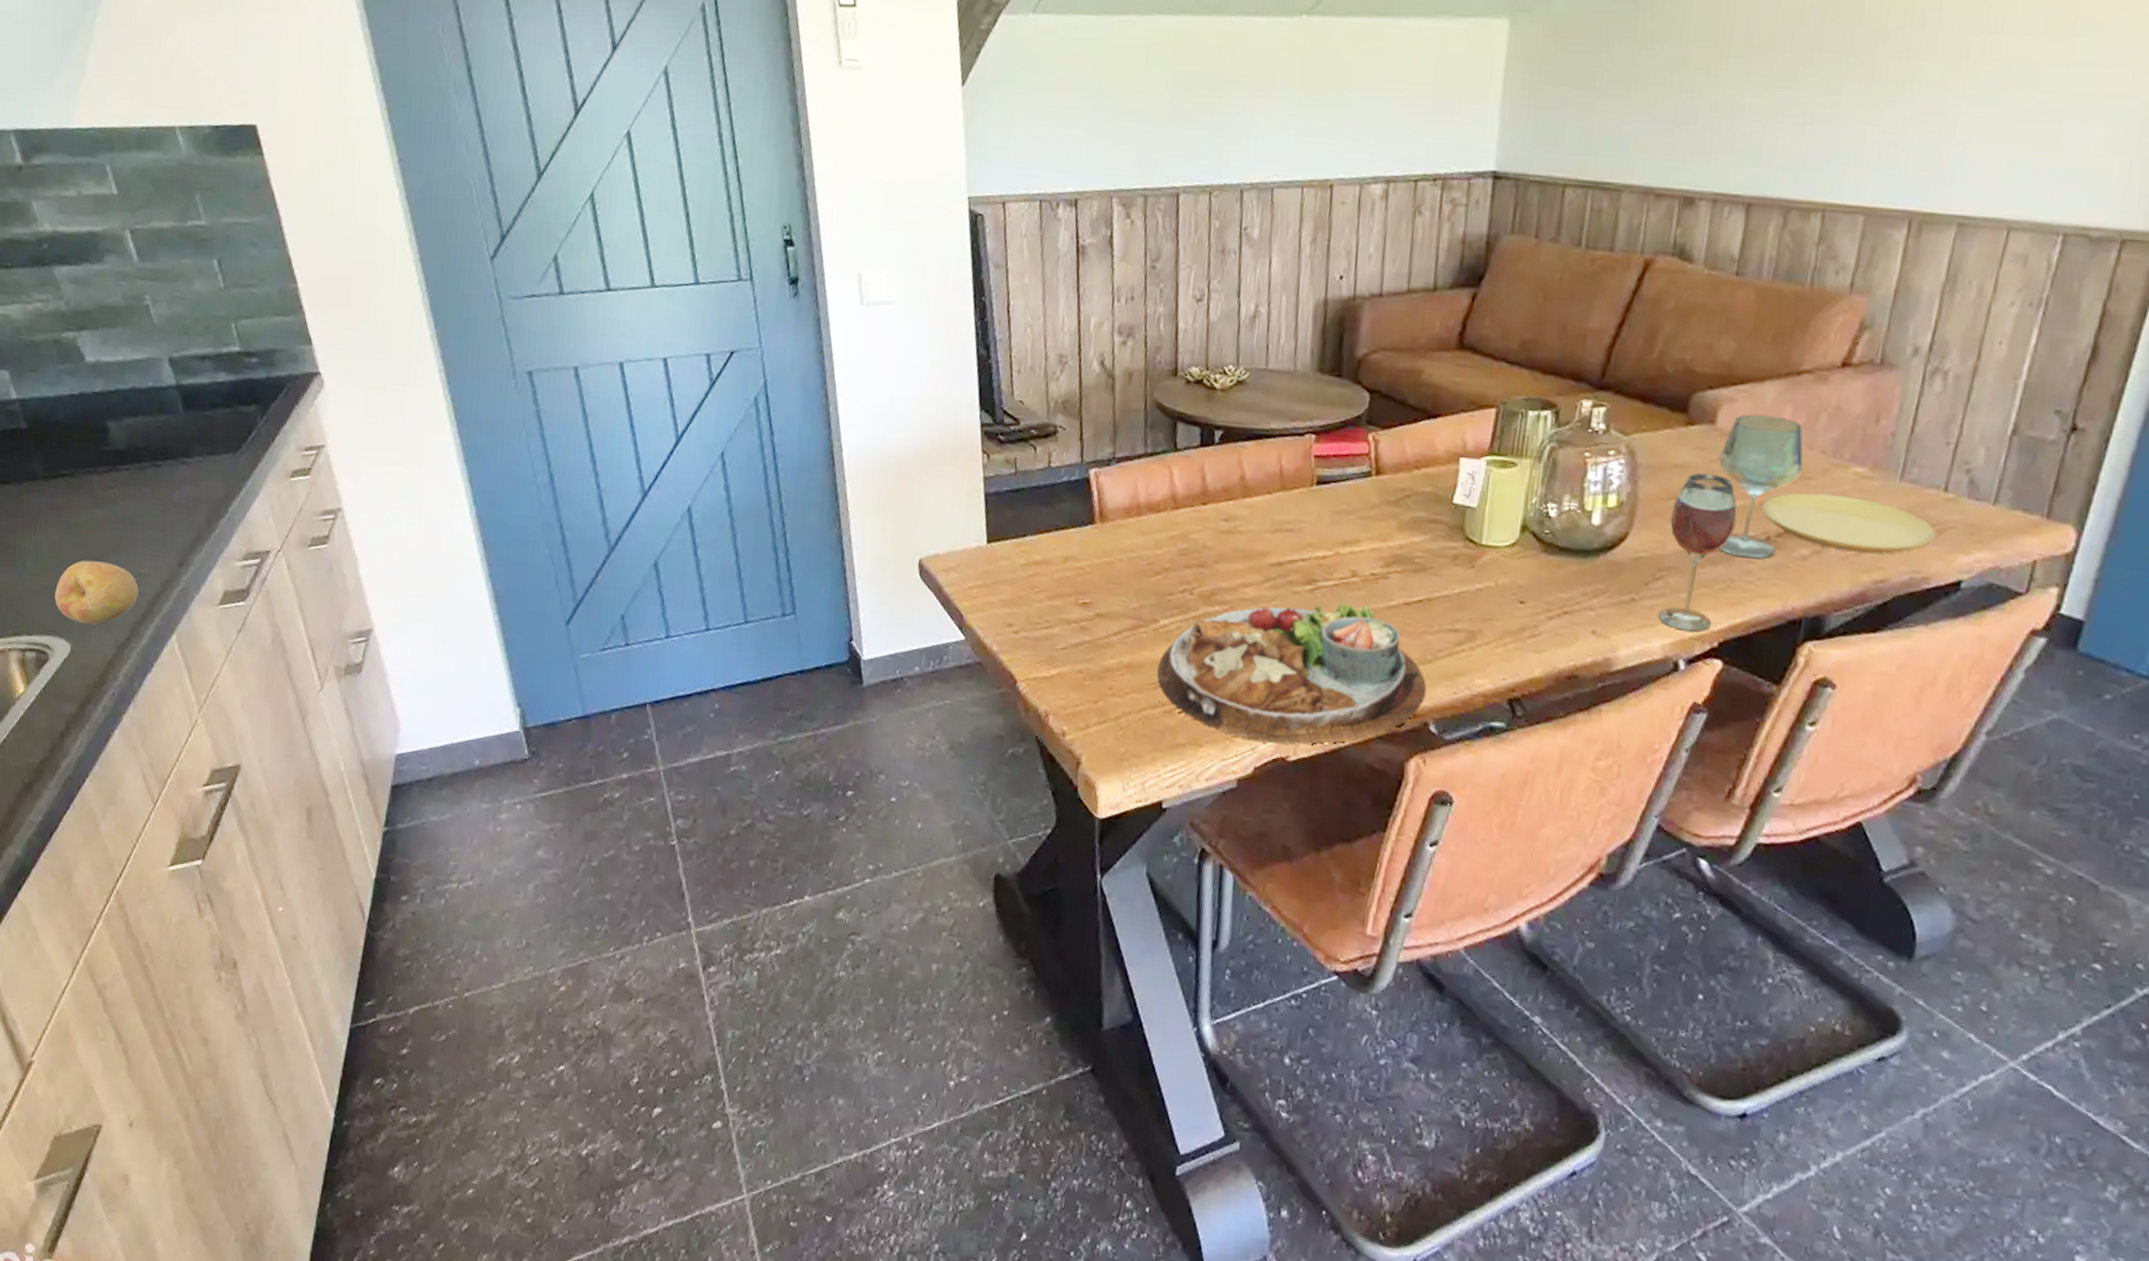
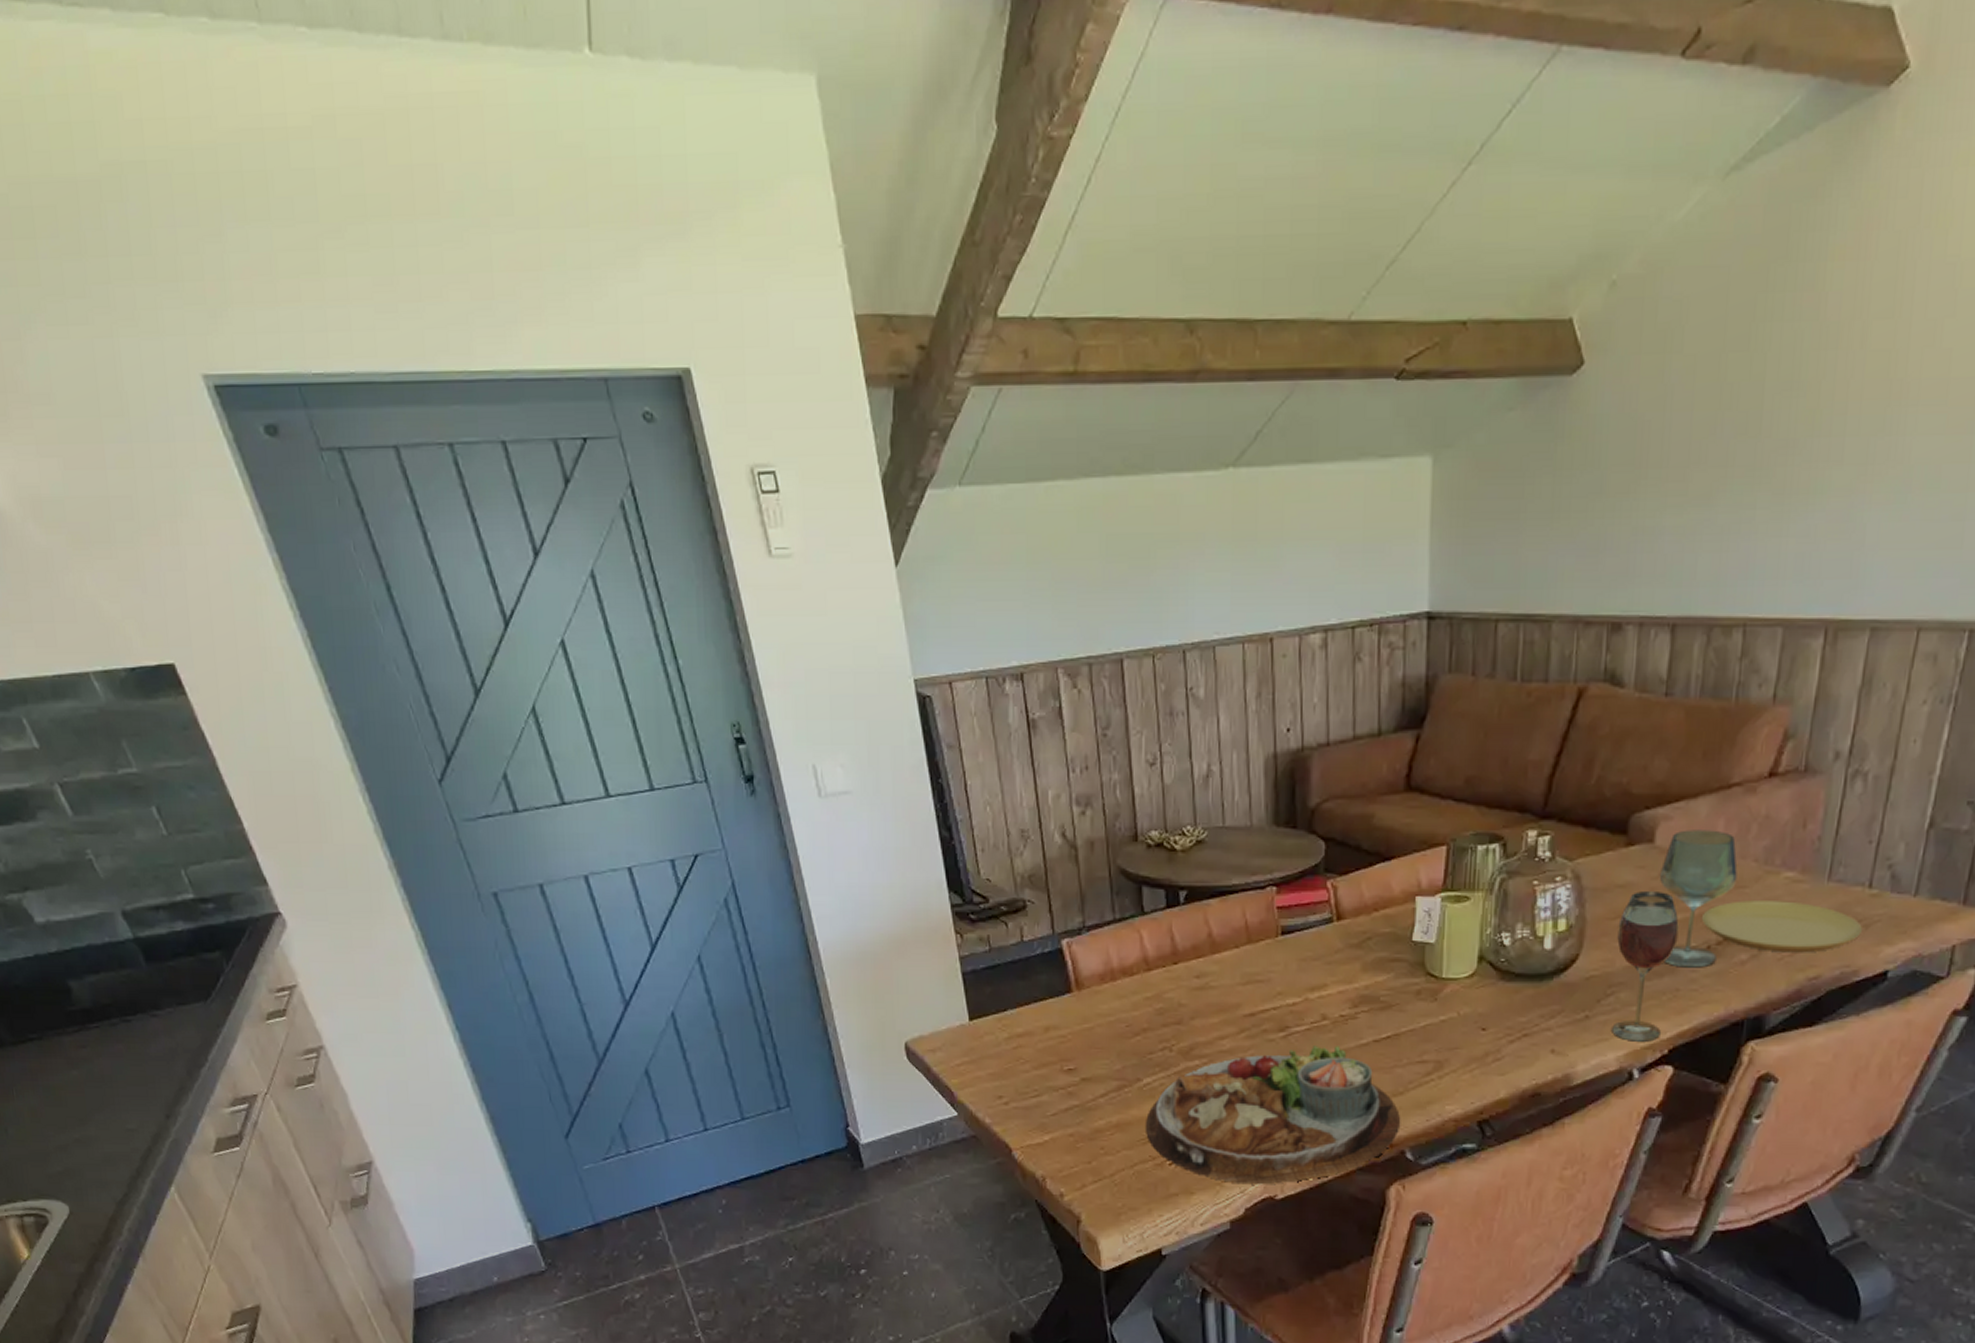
fruit: present [54,560,139,625] -> none [43,1121,130,1184]

